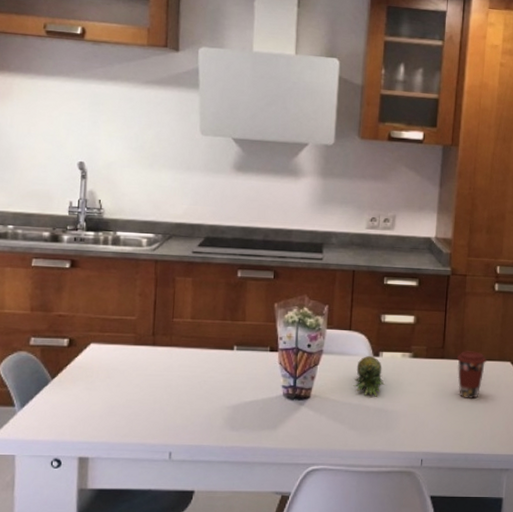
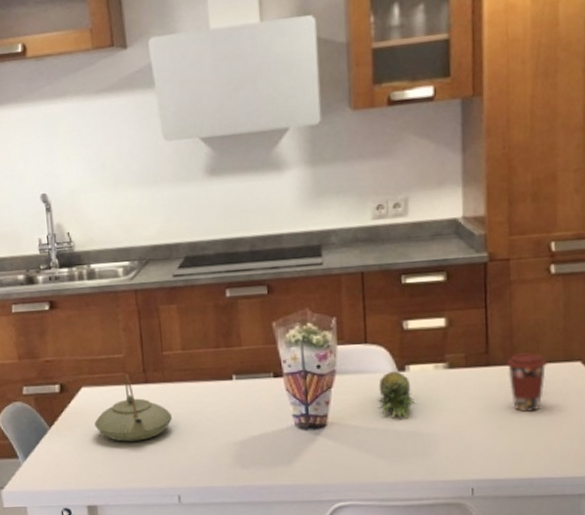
teapot: none [98,335,174,399] -> present [94,373,172,442]

